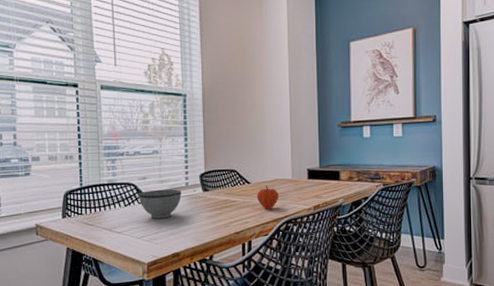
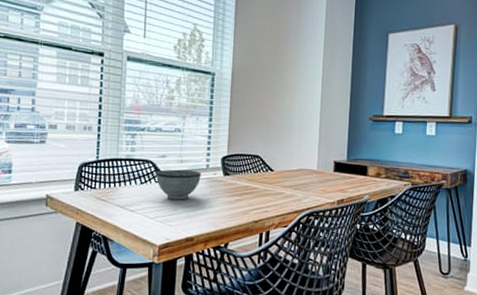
fruit: present [257,186,279,209] -> none [279,175,303,200]

